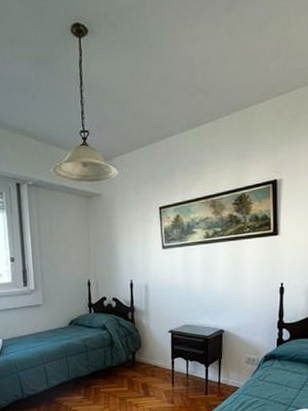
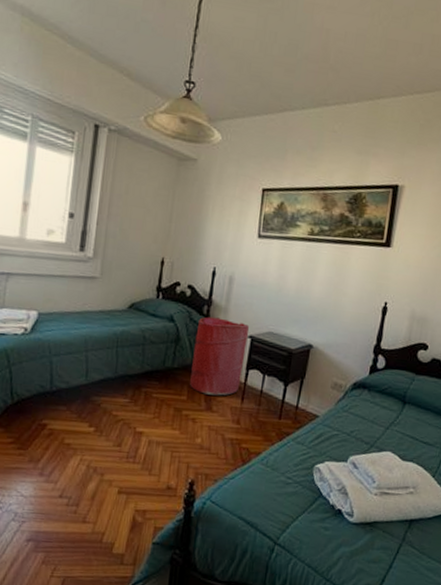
laundry hamper: none [126,320,169,384] -> present [190,316,249,396]

